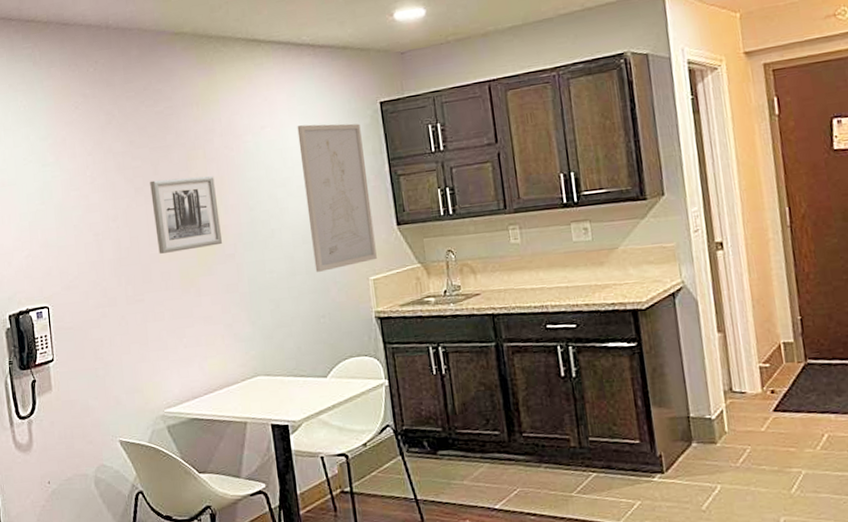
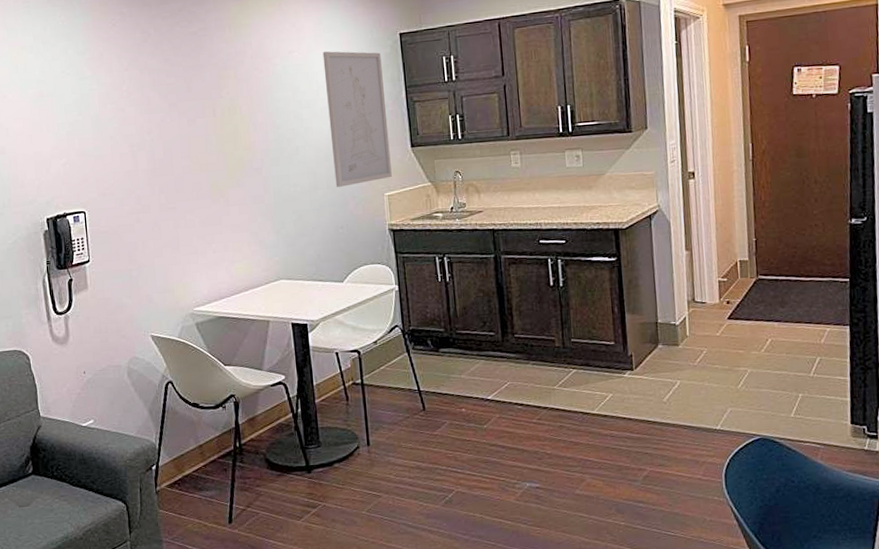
wall art: present [150,176,222,254] -> none [183,95,250,166]

